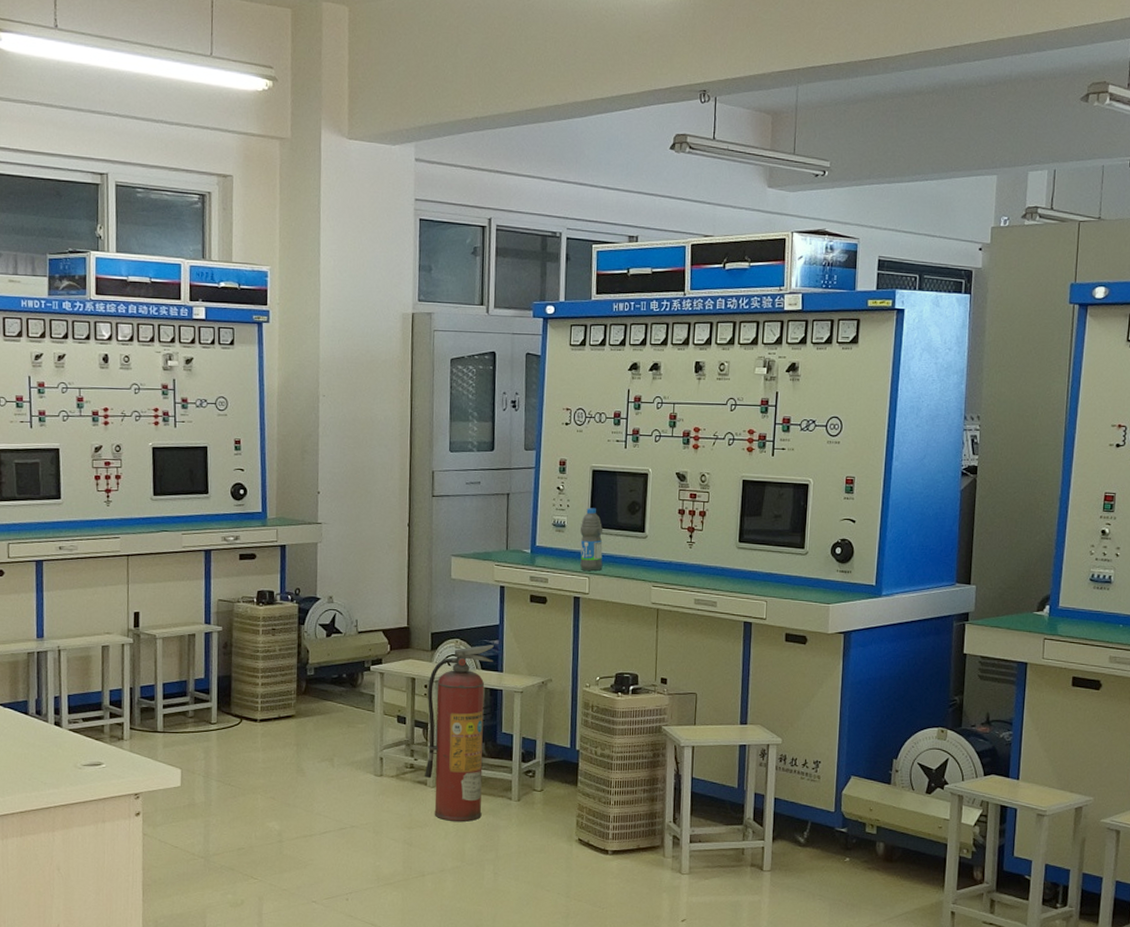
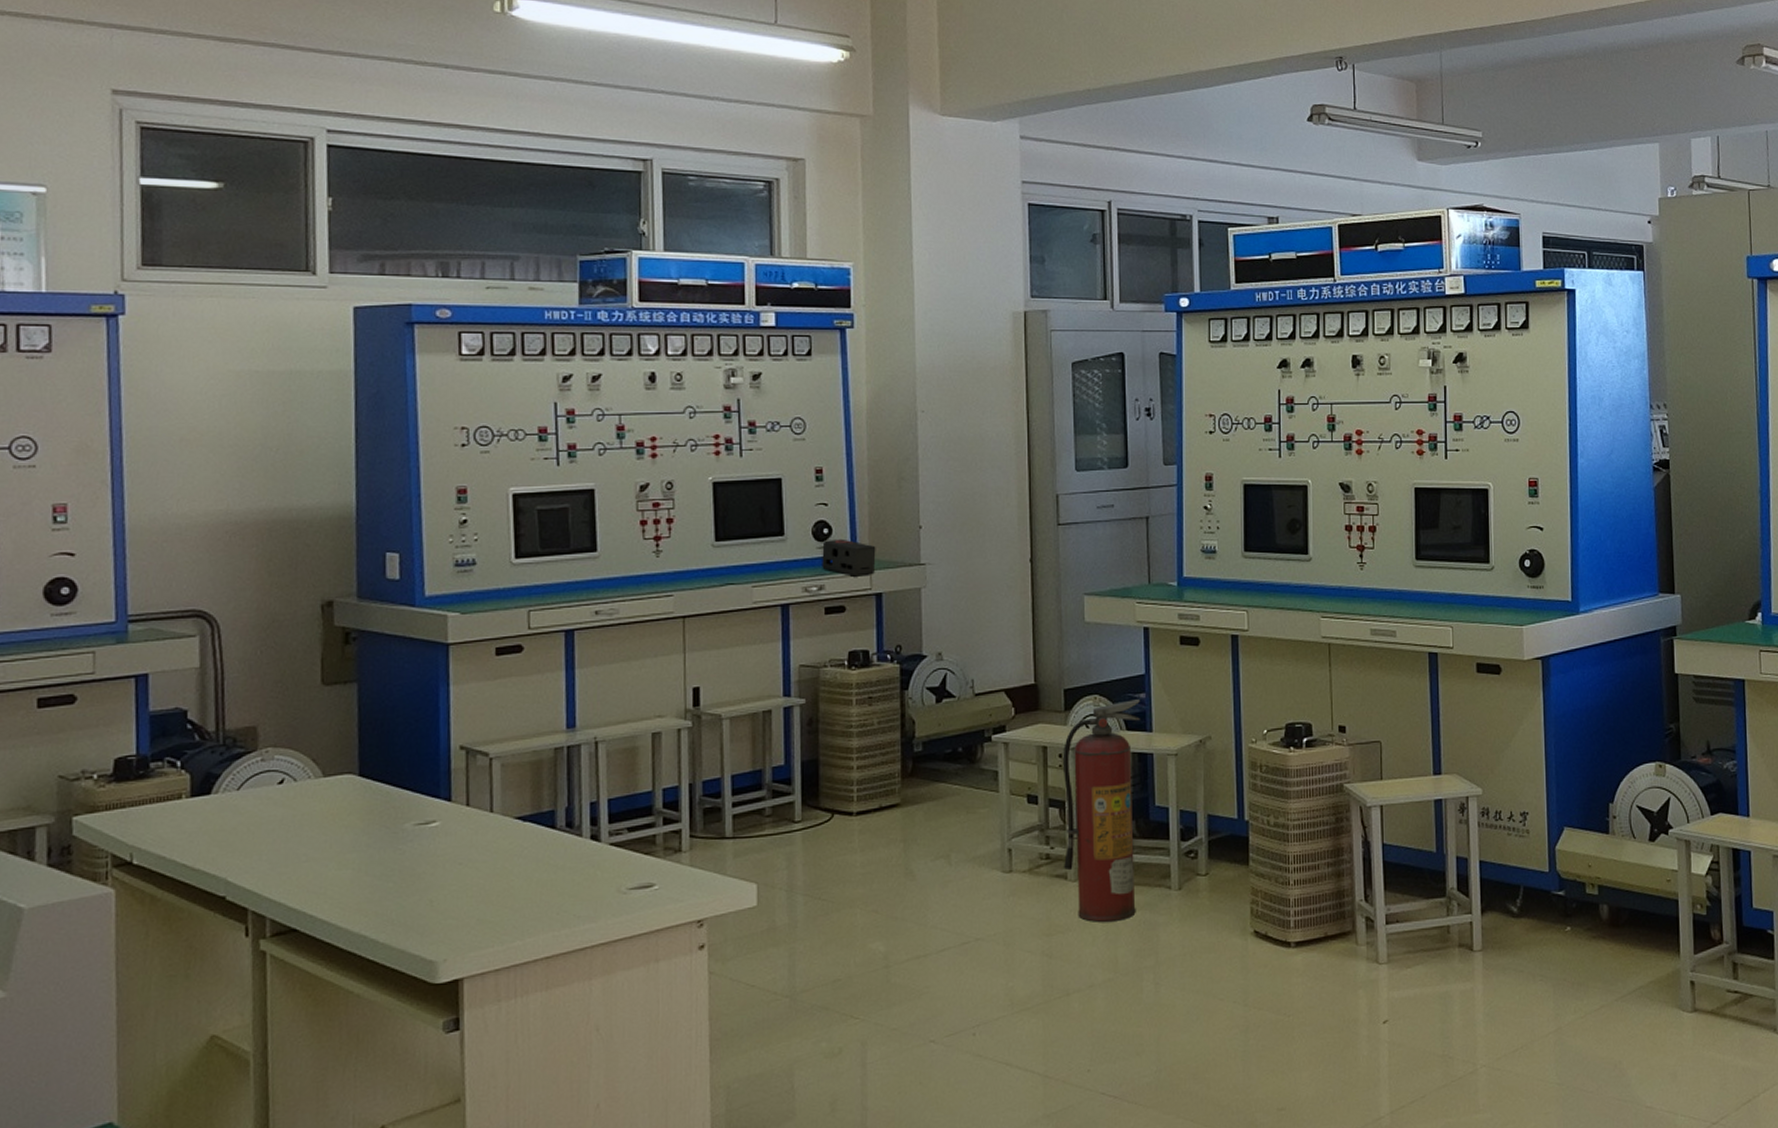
electrical box: none [238,498,282,531] -> present [822,538,876,577]
water bottle: present [579,508,604,572] -> none [1233,529,1263,604]

